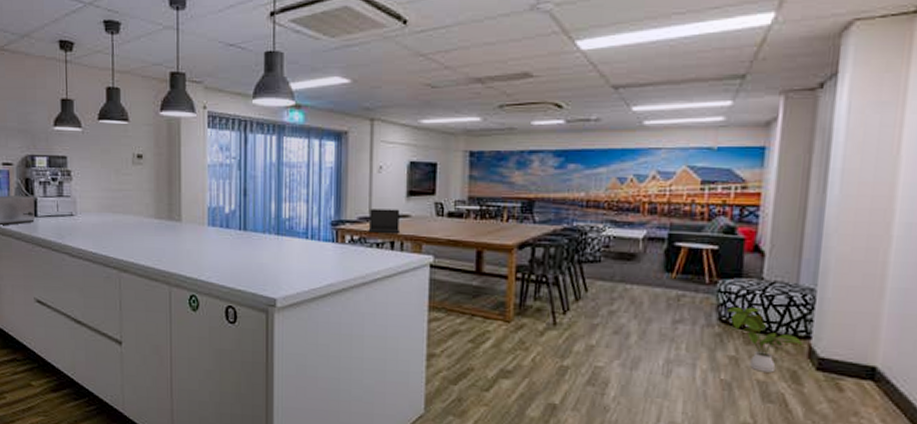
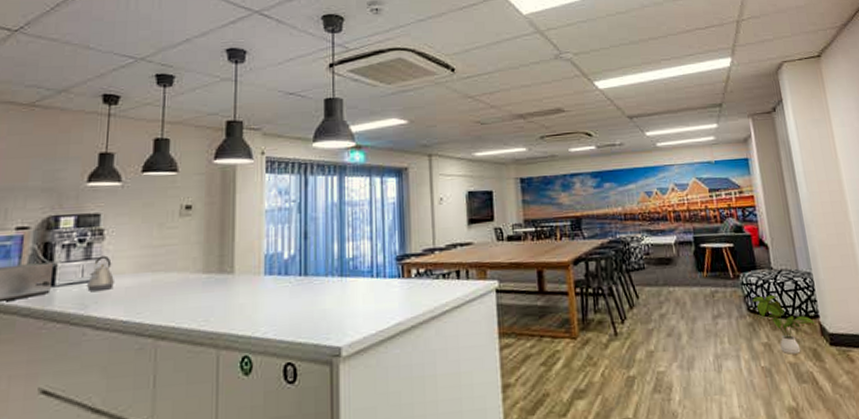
kettle: none [61,194,84,226] -> present [86,255,115,293]
laptop: present [368,209,400,234] -> none [433,238,464,265]

